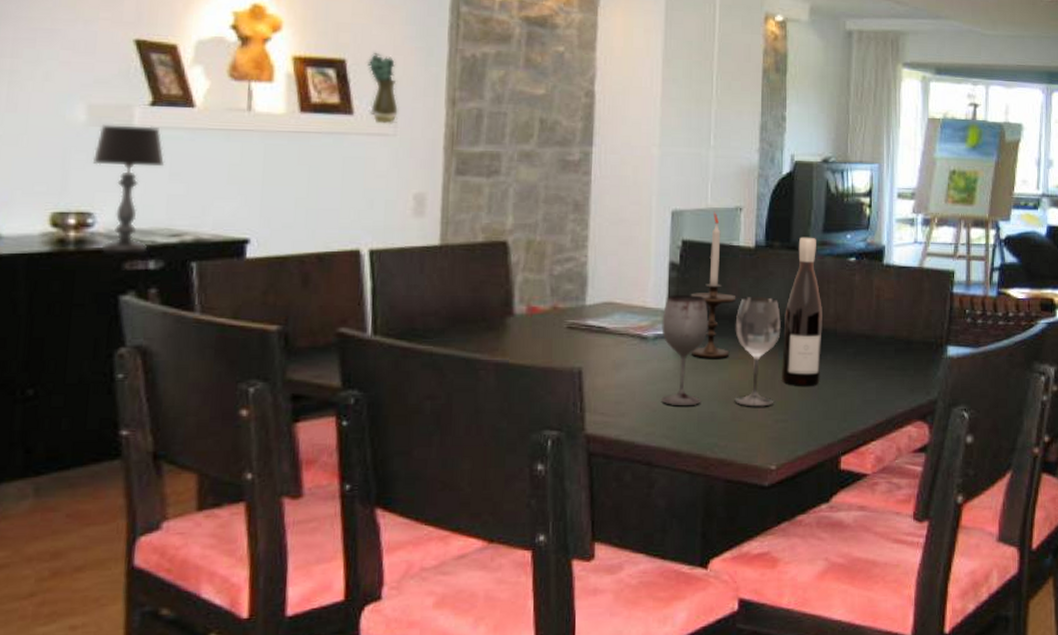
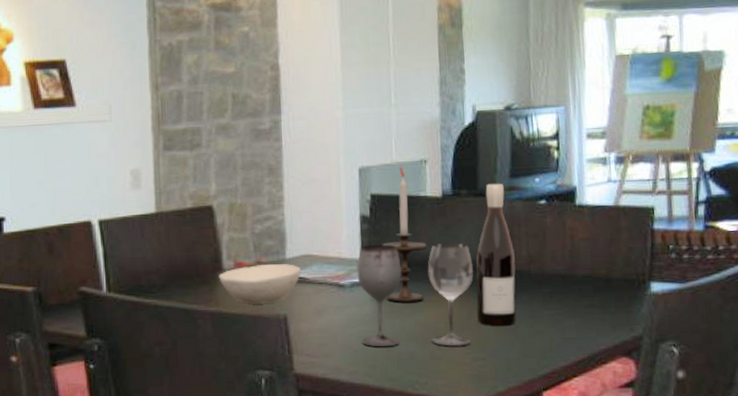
vase: present [368,53,398,124] -> none [83,51,111,112]
bowl: none [508,310,601,354] -> present [219,263,301,304]

